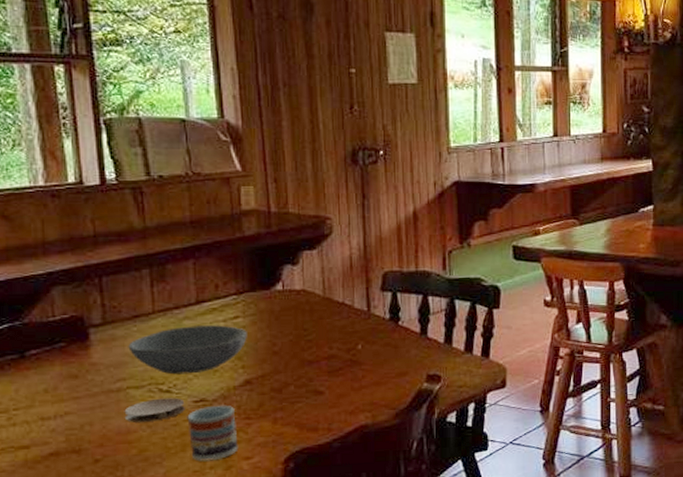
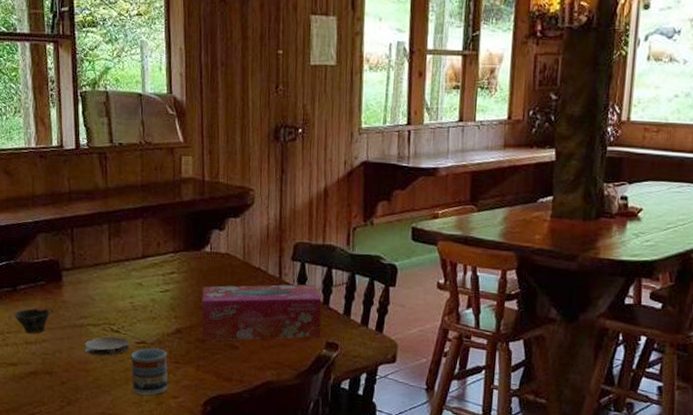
cup: none [23,375,76,407] -> present [14,308,51,334]
bowl: present [128,325,247,375] -> none [90,277,180,319]
tissue box: none [275,315,421,390] -> present [202,284,322,342]

